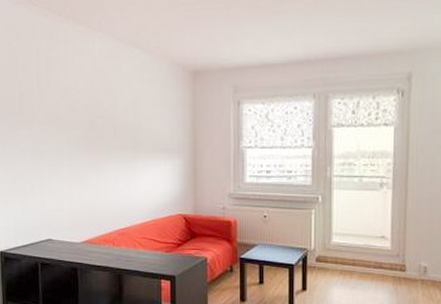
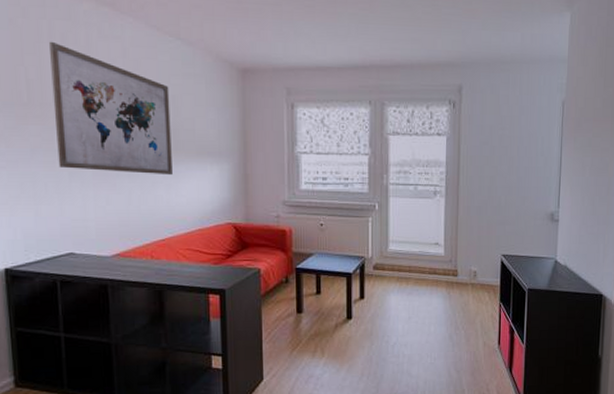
wall art: none [36,58,132,171] -> present [48,41,173,176]

